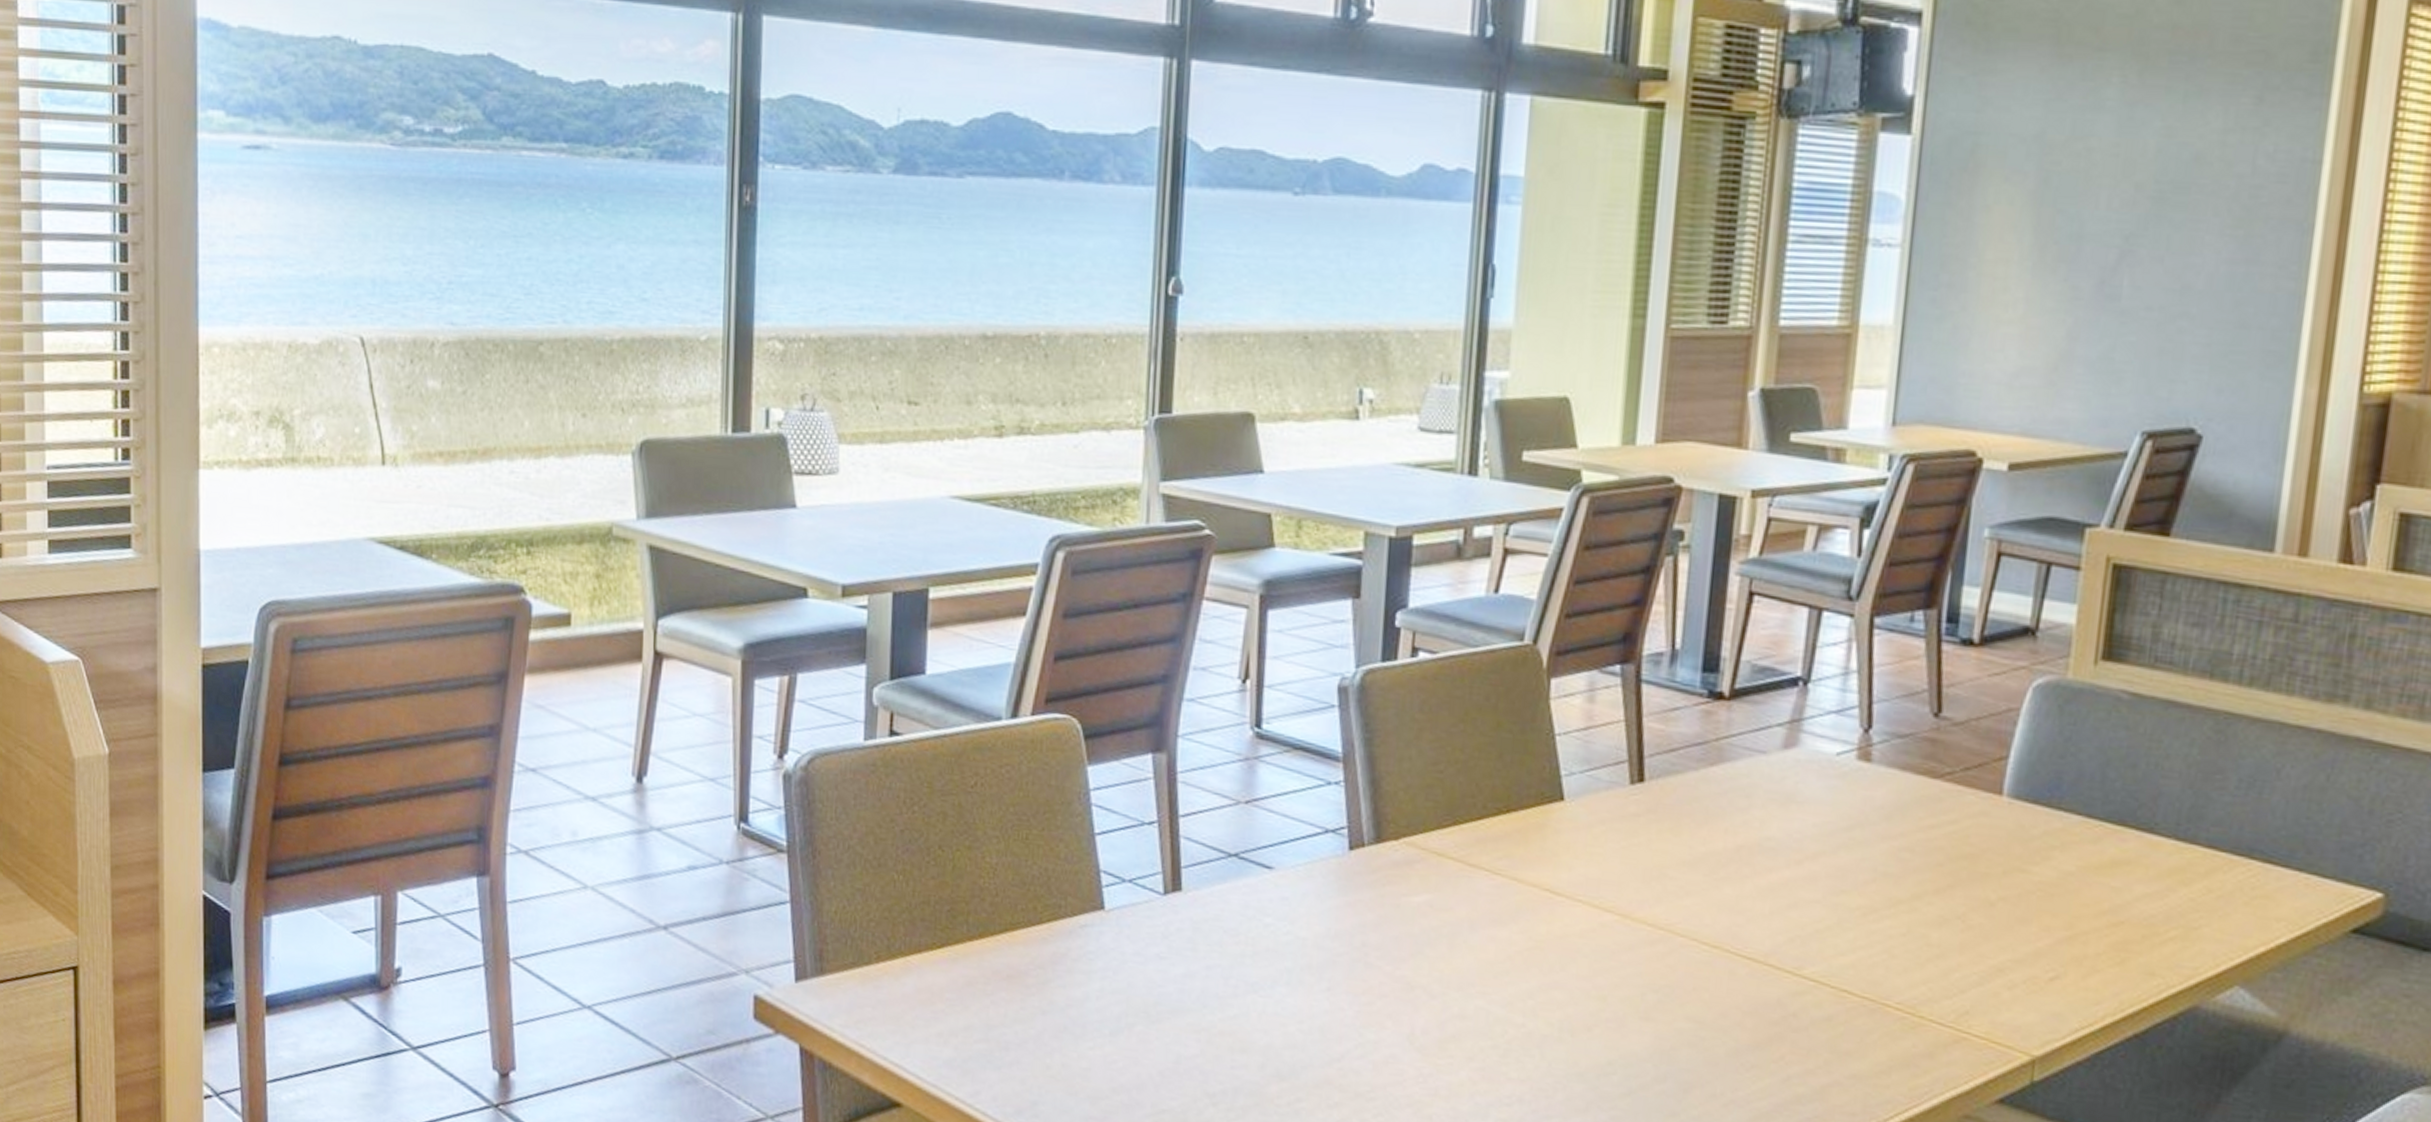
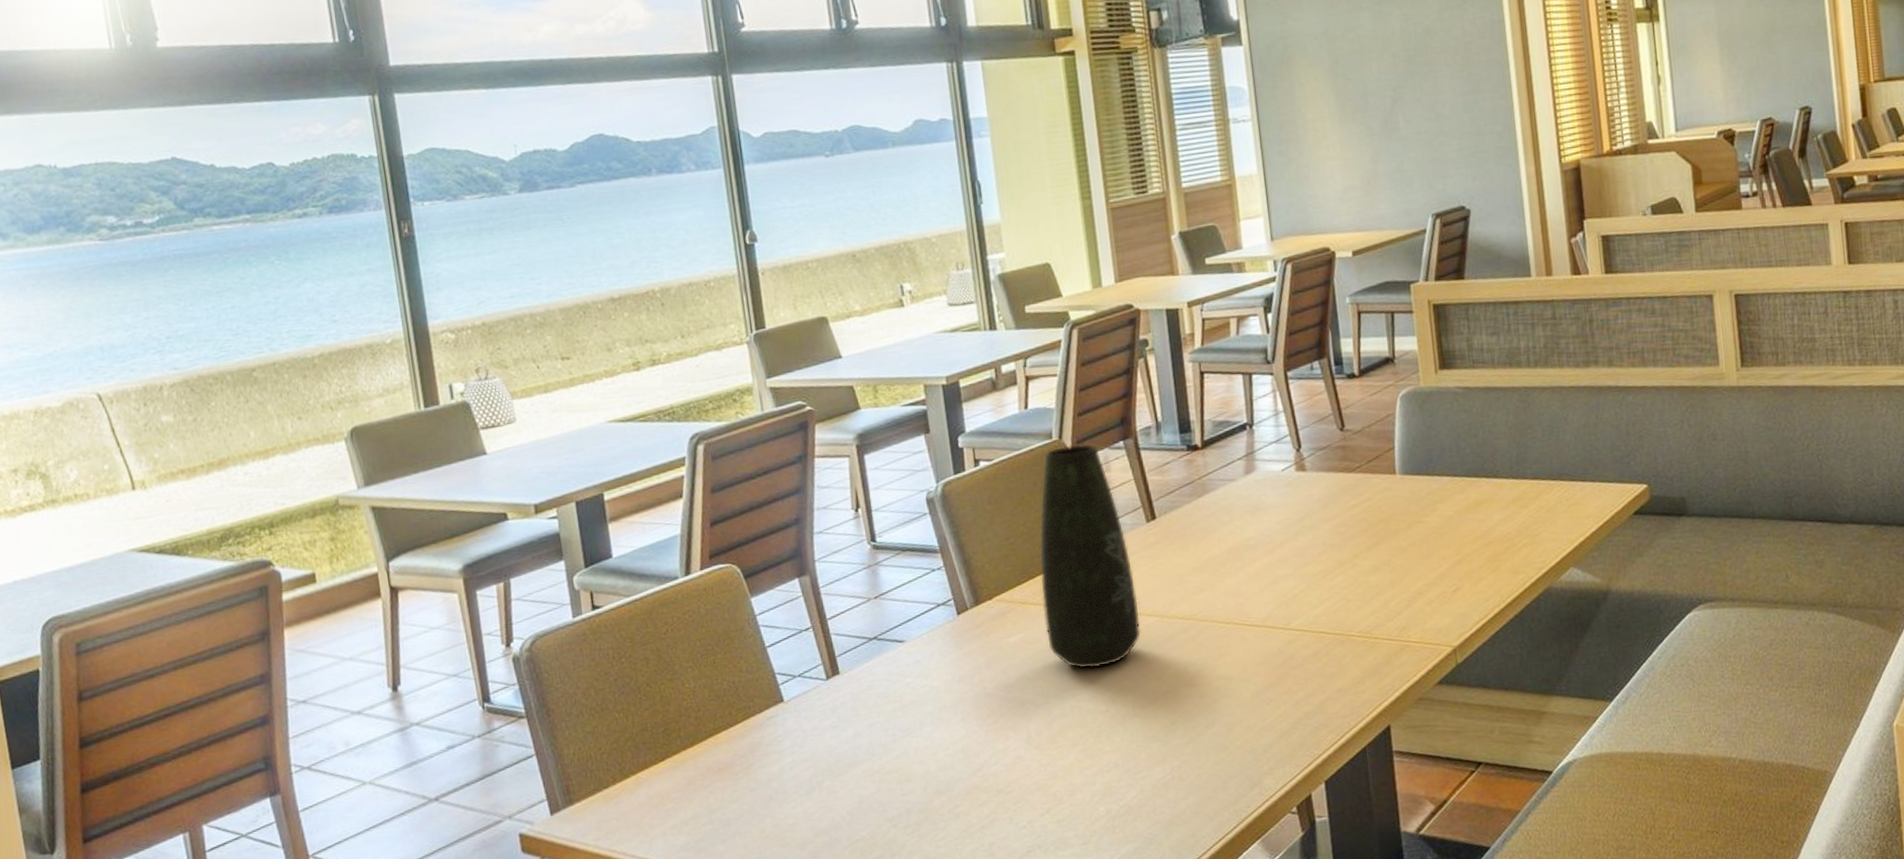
vase: none [1462,654,1598,965] -> present [1039,444,1141,669]

